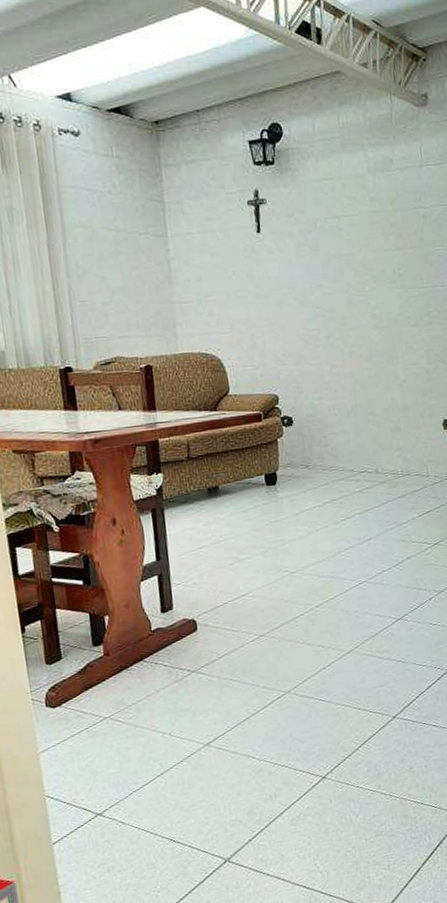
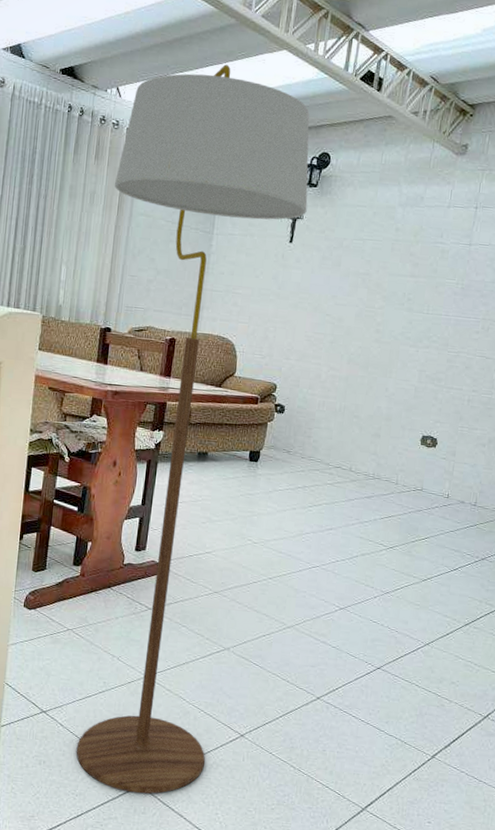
floor lamp: none [33,32,292,872] -> present [76,65,310,794]

